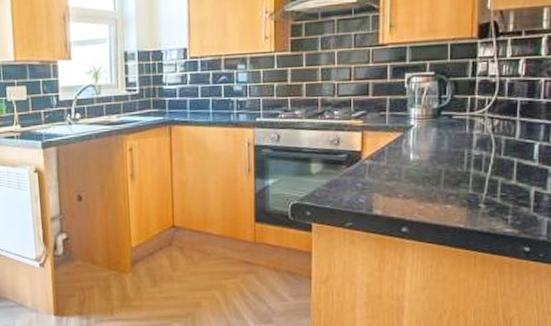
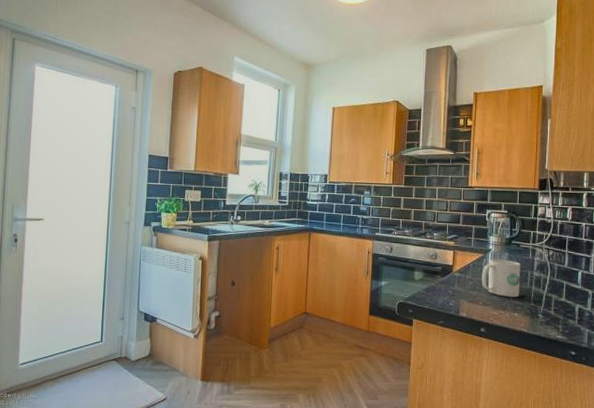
mug: none [401,137,455,185] -> present [481,259,521,297]

